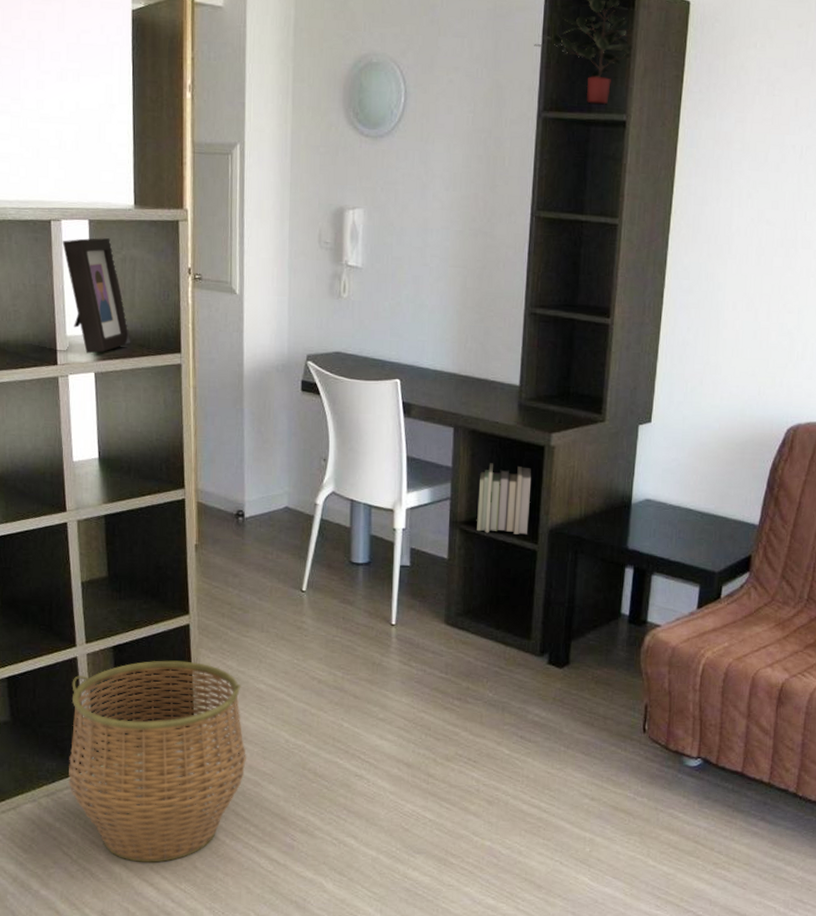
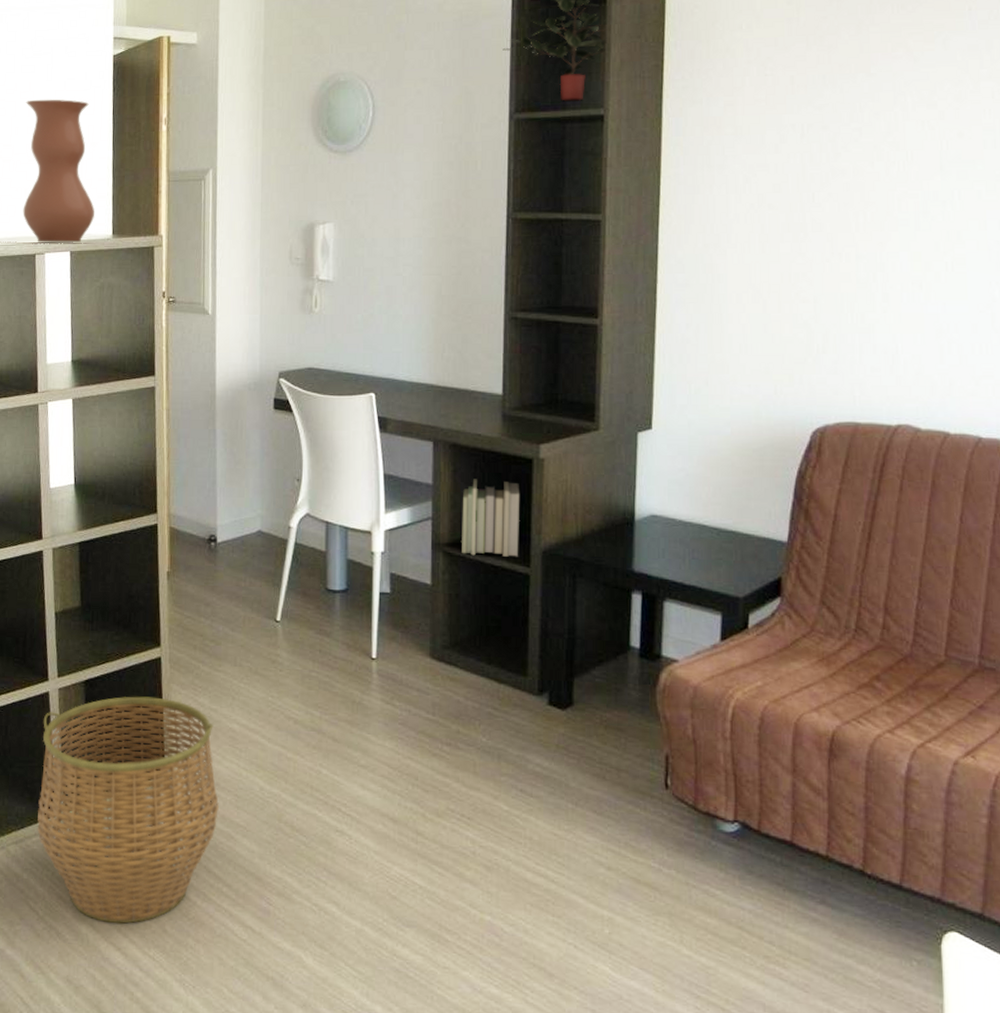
vase: none [35,51,114,211] -> present [23,99,95,243]
picture frame: present [62,238,131,354] -> none [45,268,108,380]

